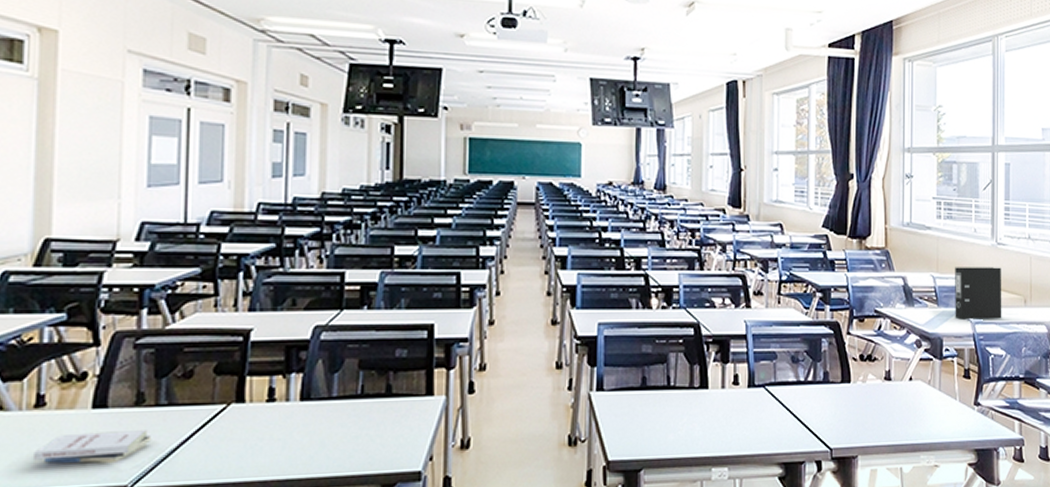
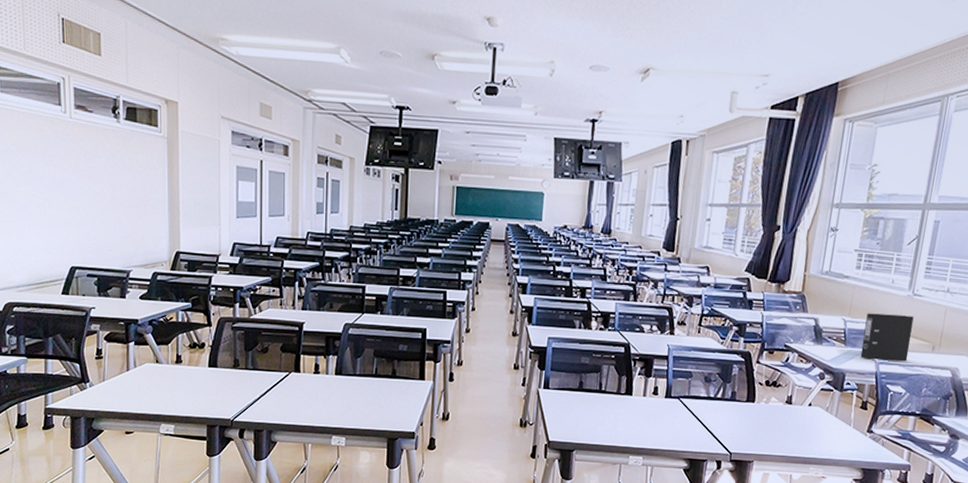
books: present [32,430,152,464] -> none [176,382,244,403]

